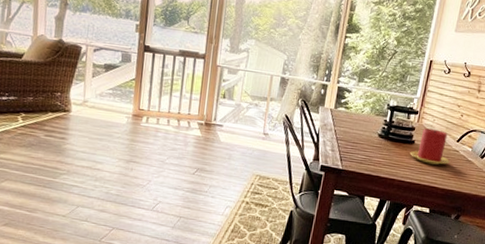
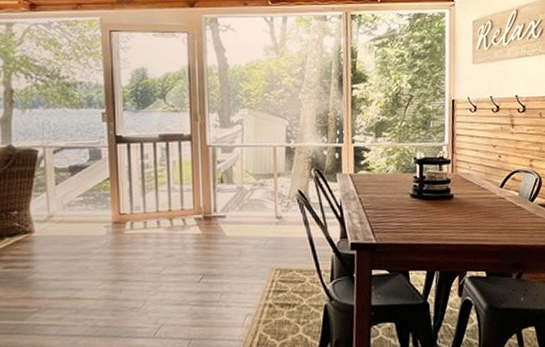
candle: present [409,128,450,165] -> none [450,177,497,219]

